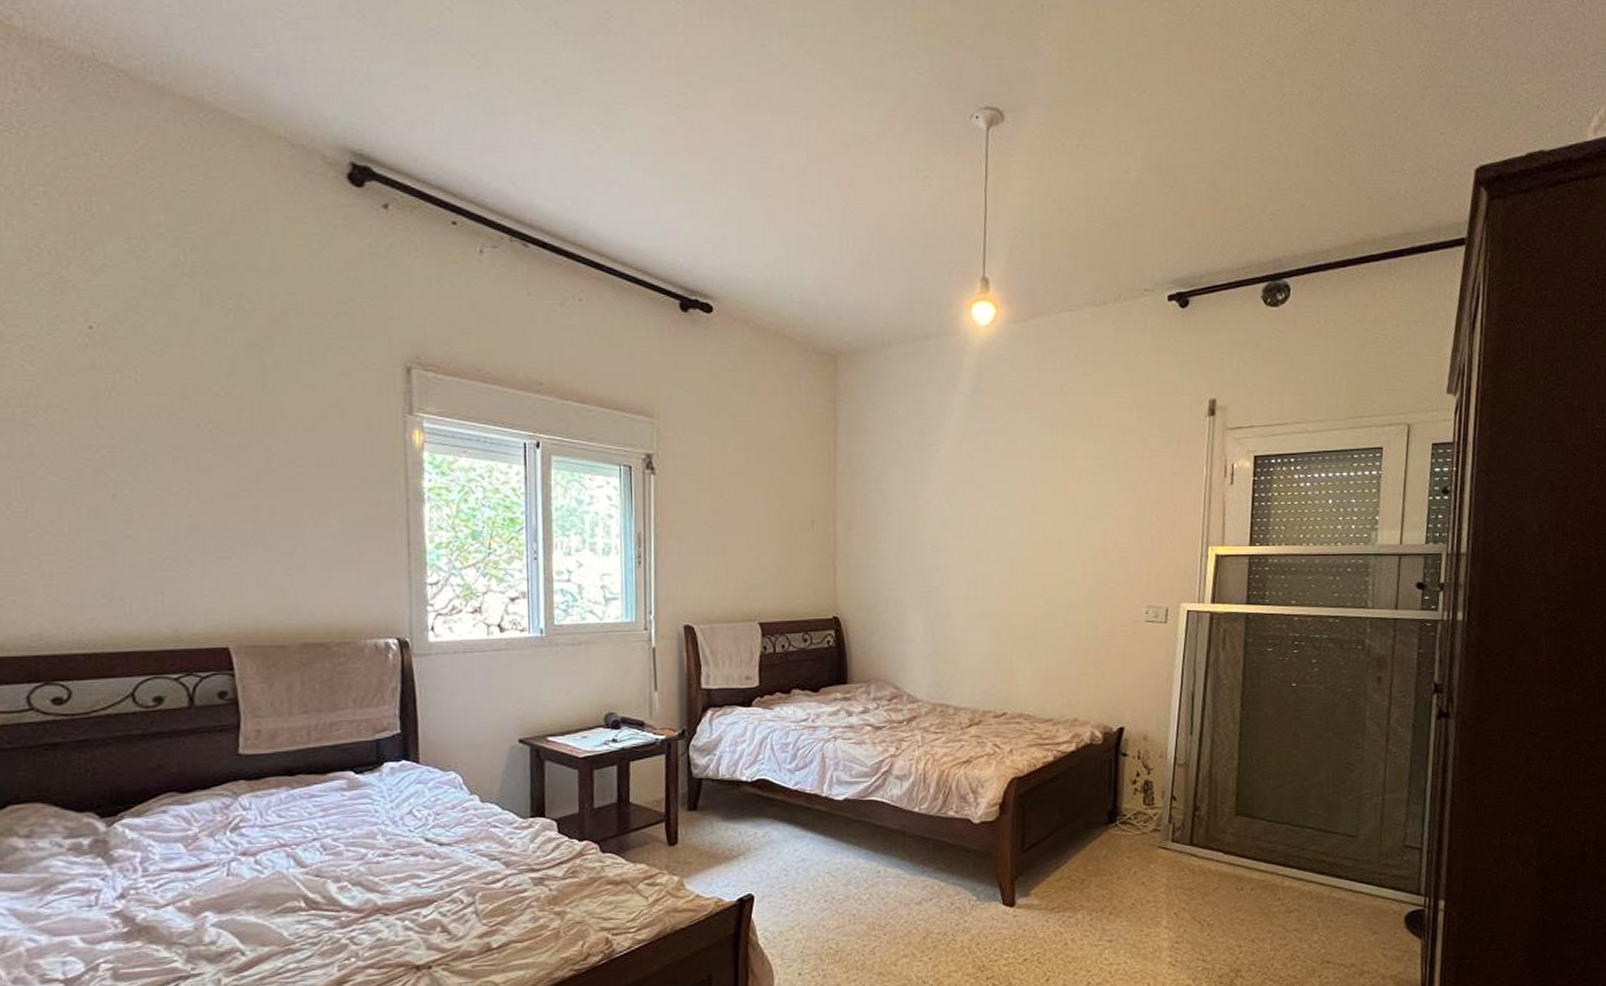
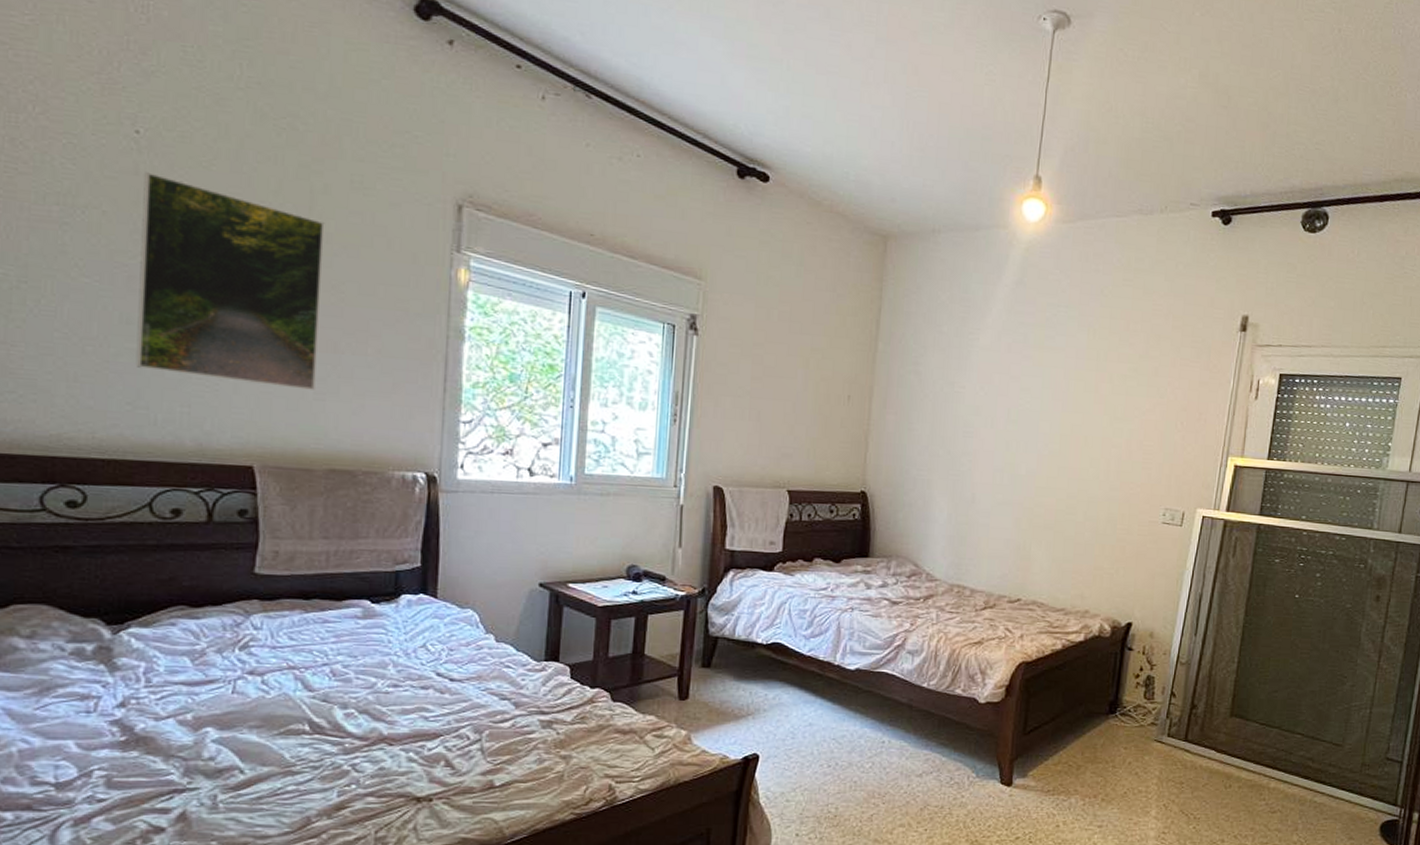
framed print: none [101,366,282,566] -> present [136,172,325,390]

